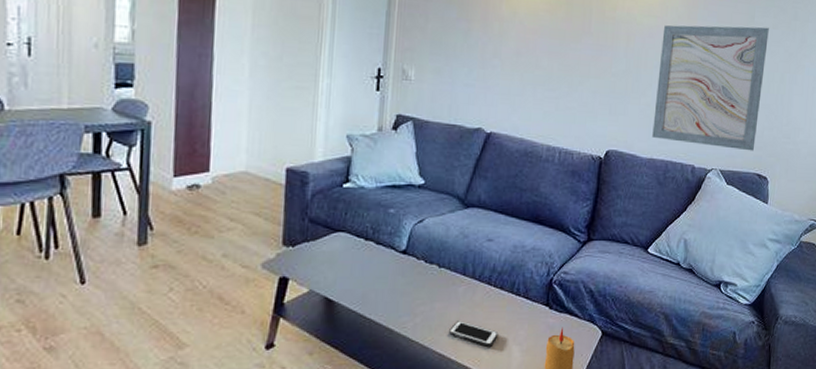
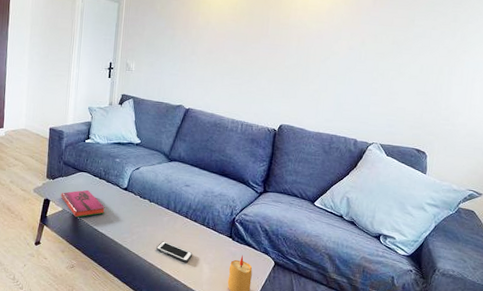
hardback book: none [305,257,374,300] -> present [60,189,105,218]
wall art: present [652,25,769,151] -> none [319,28,429,130]

